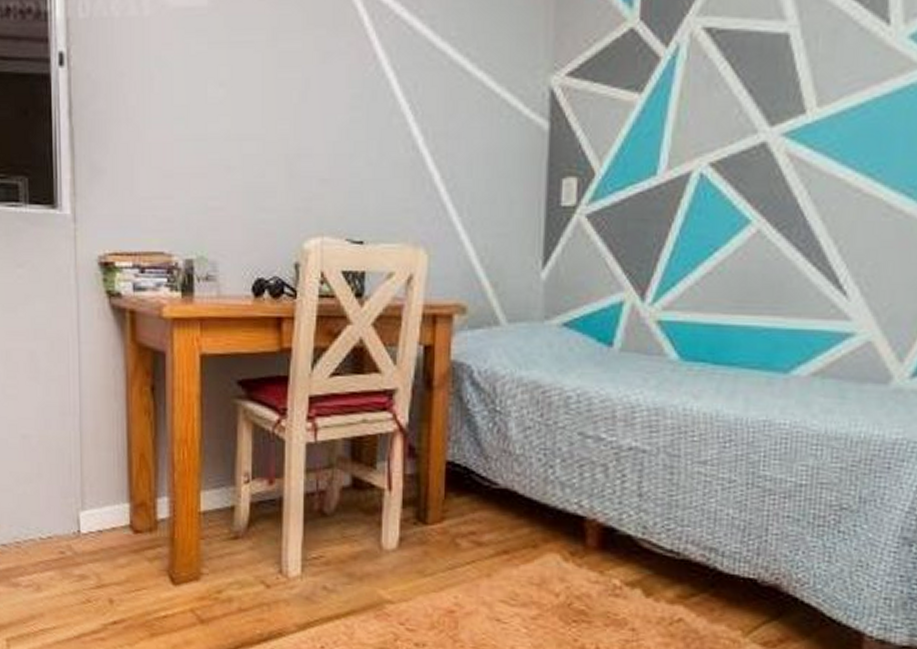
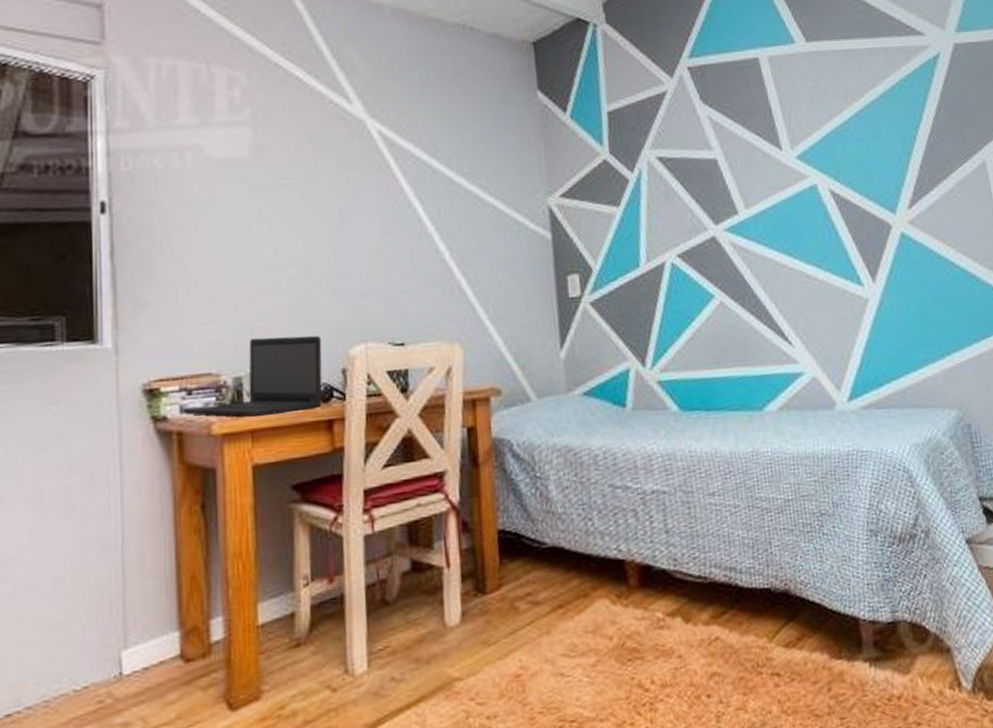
laptop: none [136,219,275,305] -> present [183,336,322,418]

